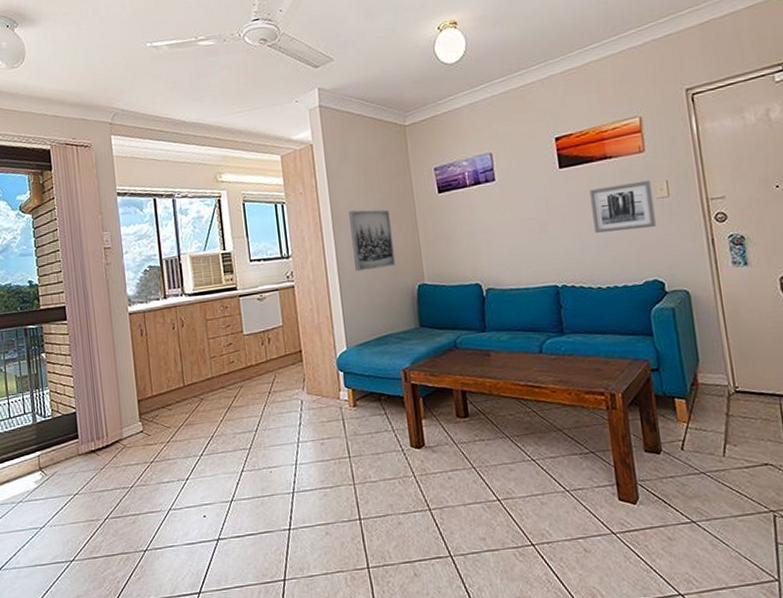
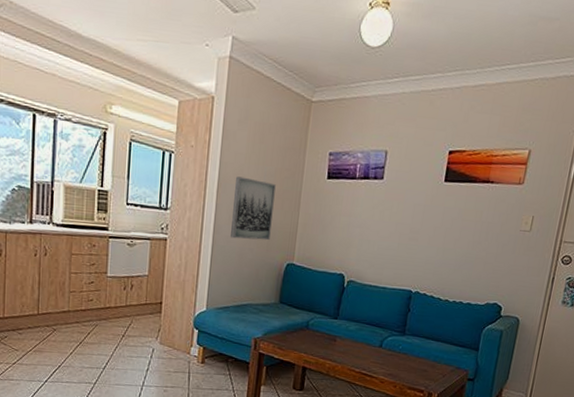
wall art: present [589,180,656,233] -> none [458,209,520,257]

